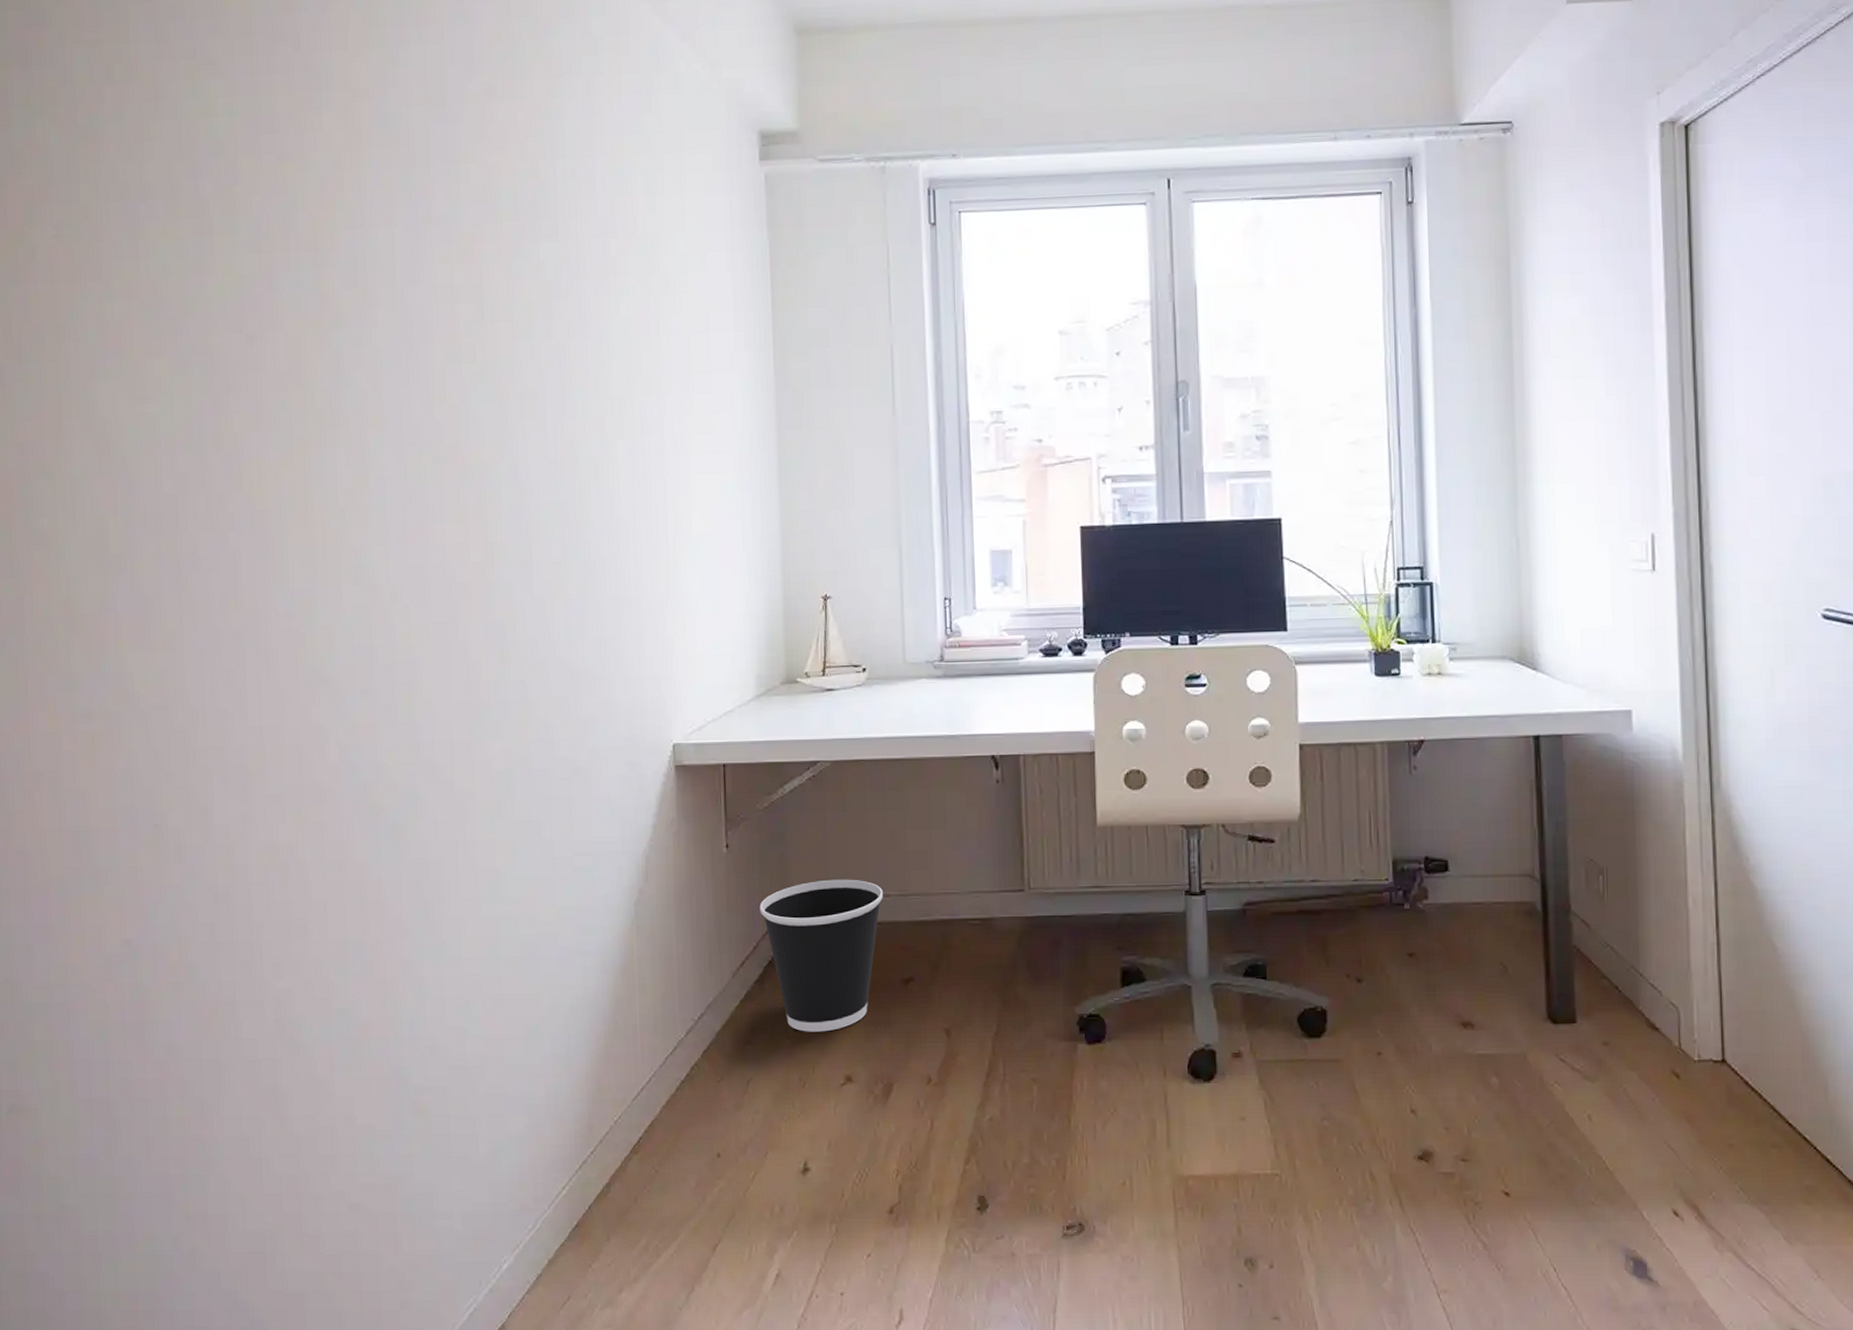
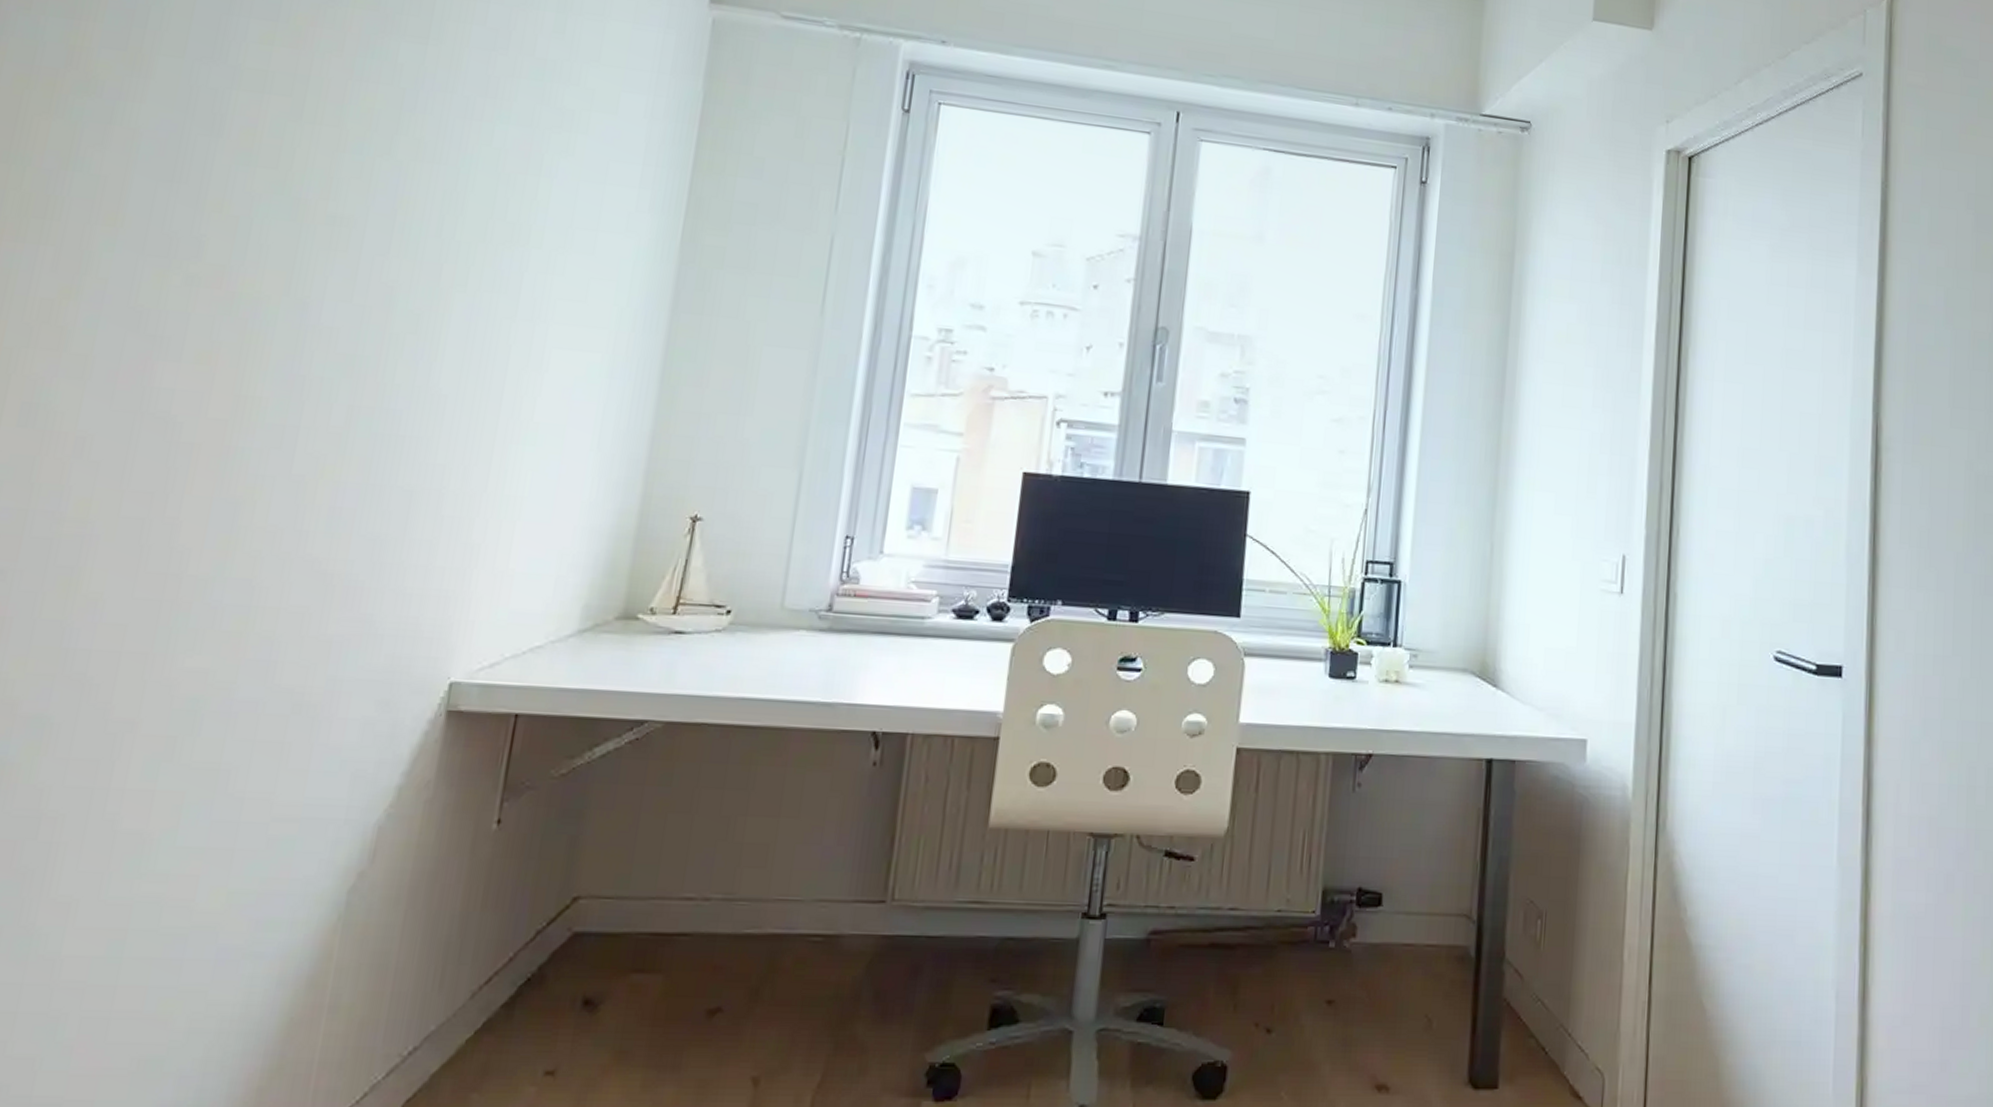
wastebasket: present [759,879,883,1032] -> none [527,874,702,1077]

